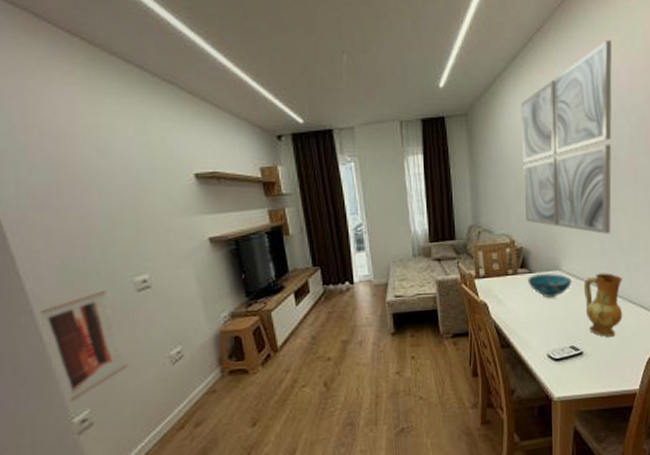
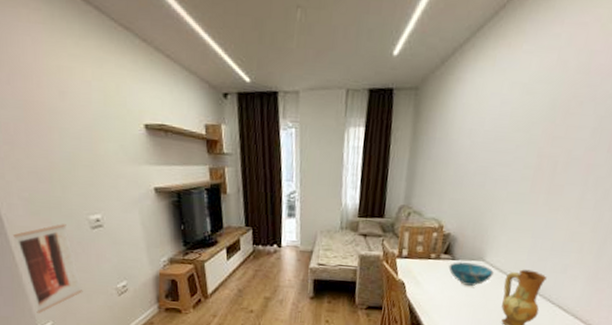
wall art: present [520,40,613,234] -> none [459,13,599,231]

